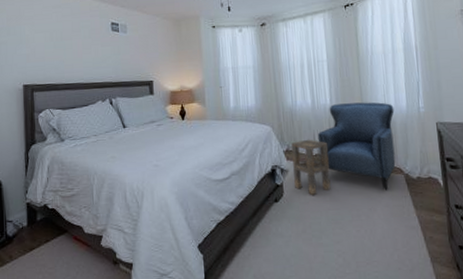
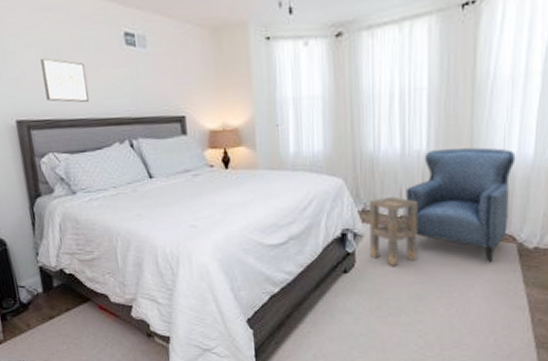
wall art: none [48,40,82,72] -> present [40,58,89,103]

